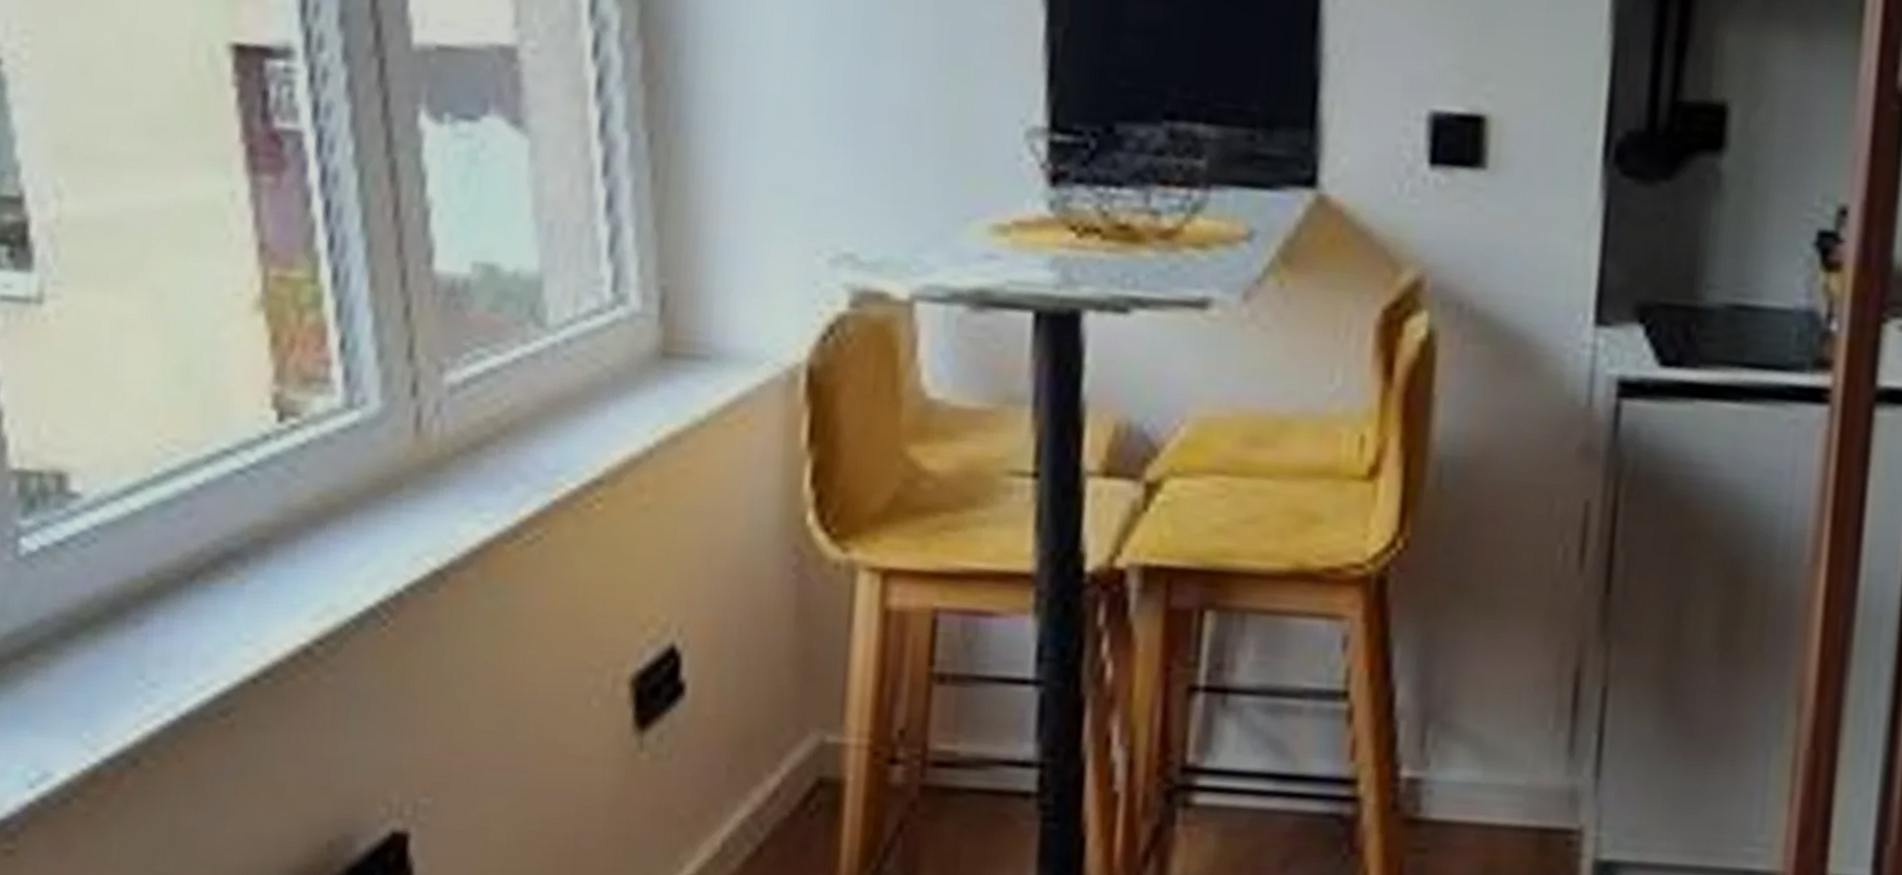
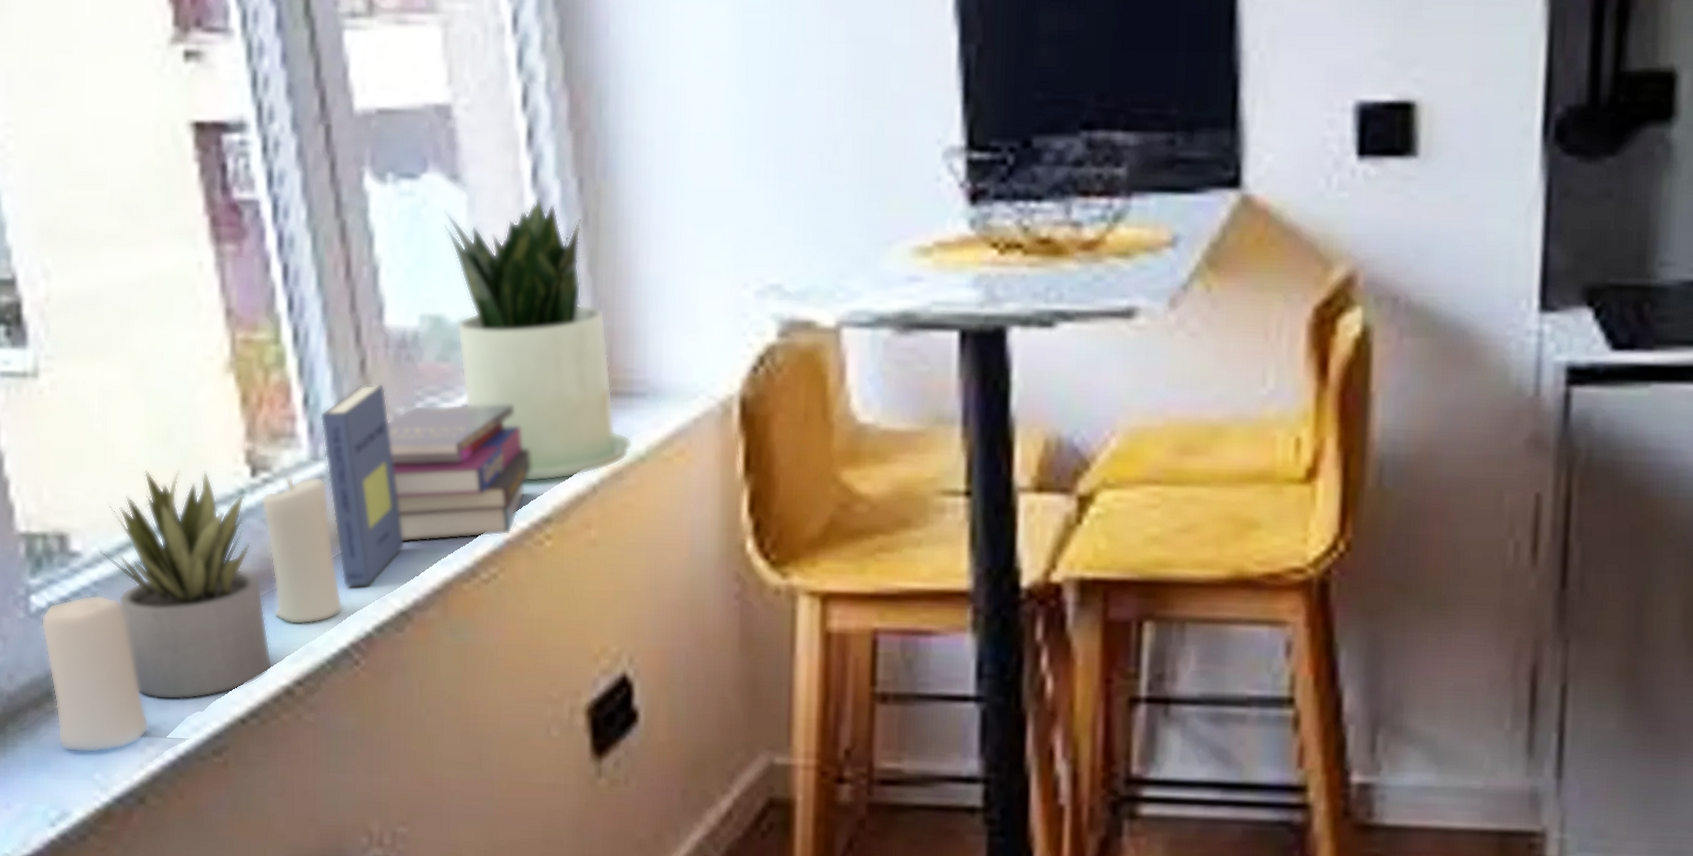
candle: none [30,539,149,710] -> present [41,594,150,753]
succulent plant: none [103,409,291,656] -> present [100,470,272,700]
candle: none [287,423,373,581] -> present [261,476,344,625]
book: none [357,331,445,545] -> present [320,384,406,588]
books: none [431,356,584,499] -> present [388,403,531,543]
planter: none [503,151,693,442] -> present [444,199,633,482]

